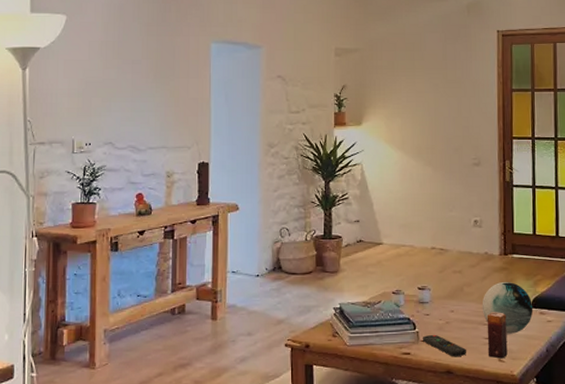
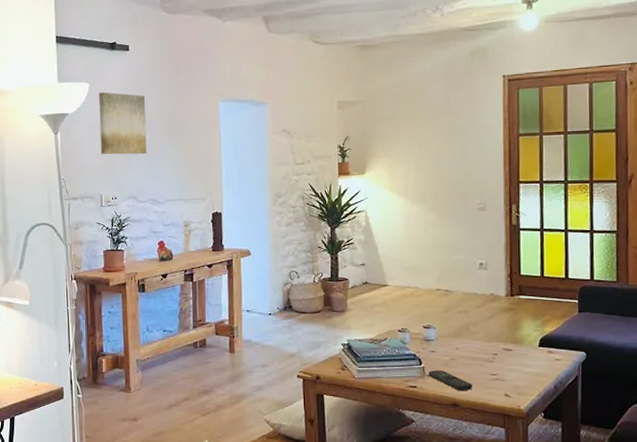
wall art: none [75,25,130,97] -> present [99,91,147,155]
decorative orb: present [482,281,533,334] -> none [487,321,541,371]
candle: present [487,312,508,359] -> none [493,350,514,394]

